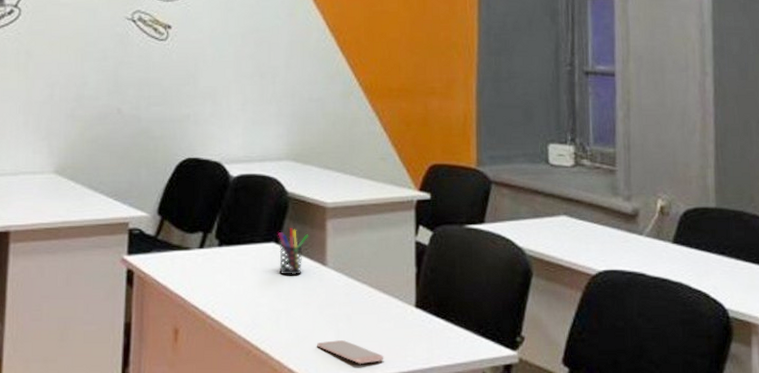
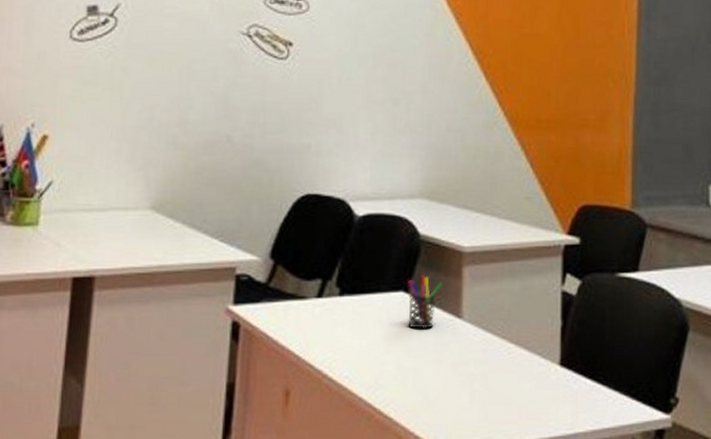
smartphone: present [316,340,384,364] -> none [447,403,523,429]

